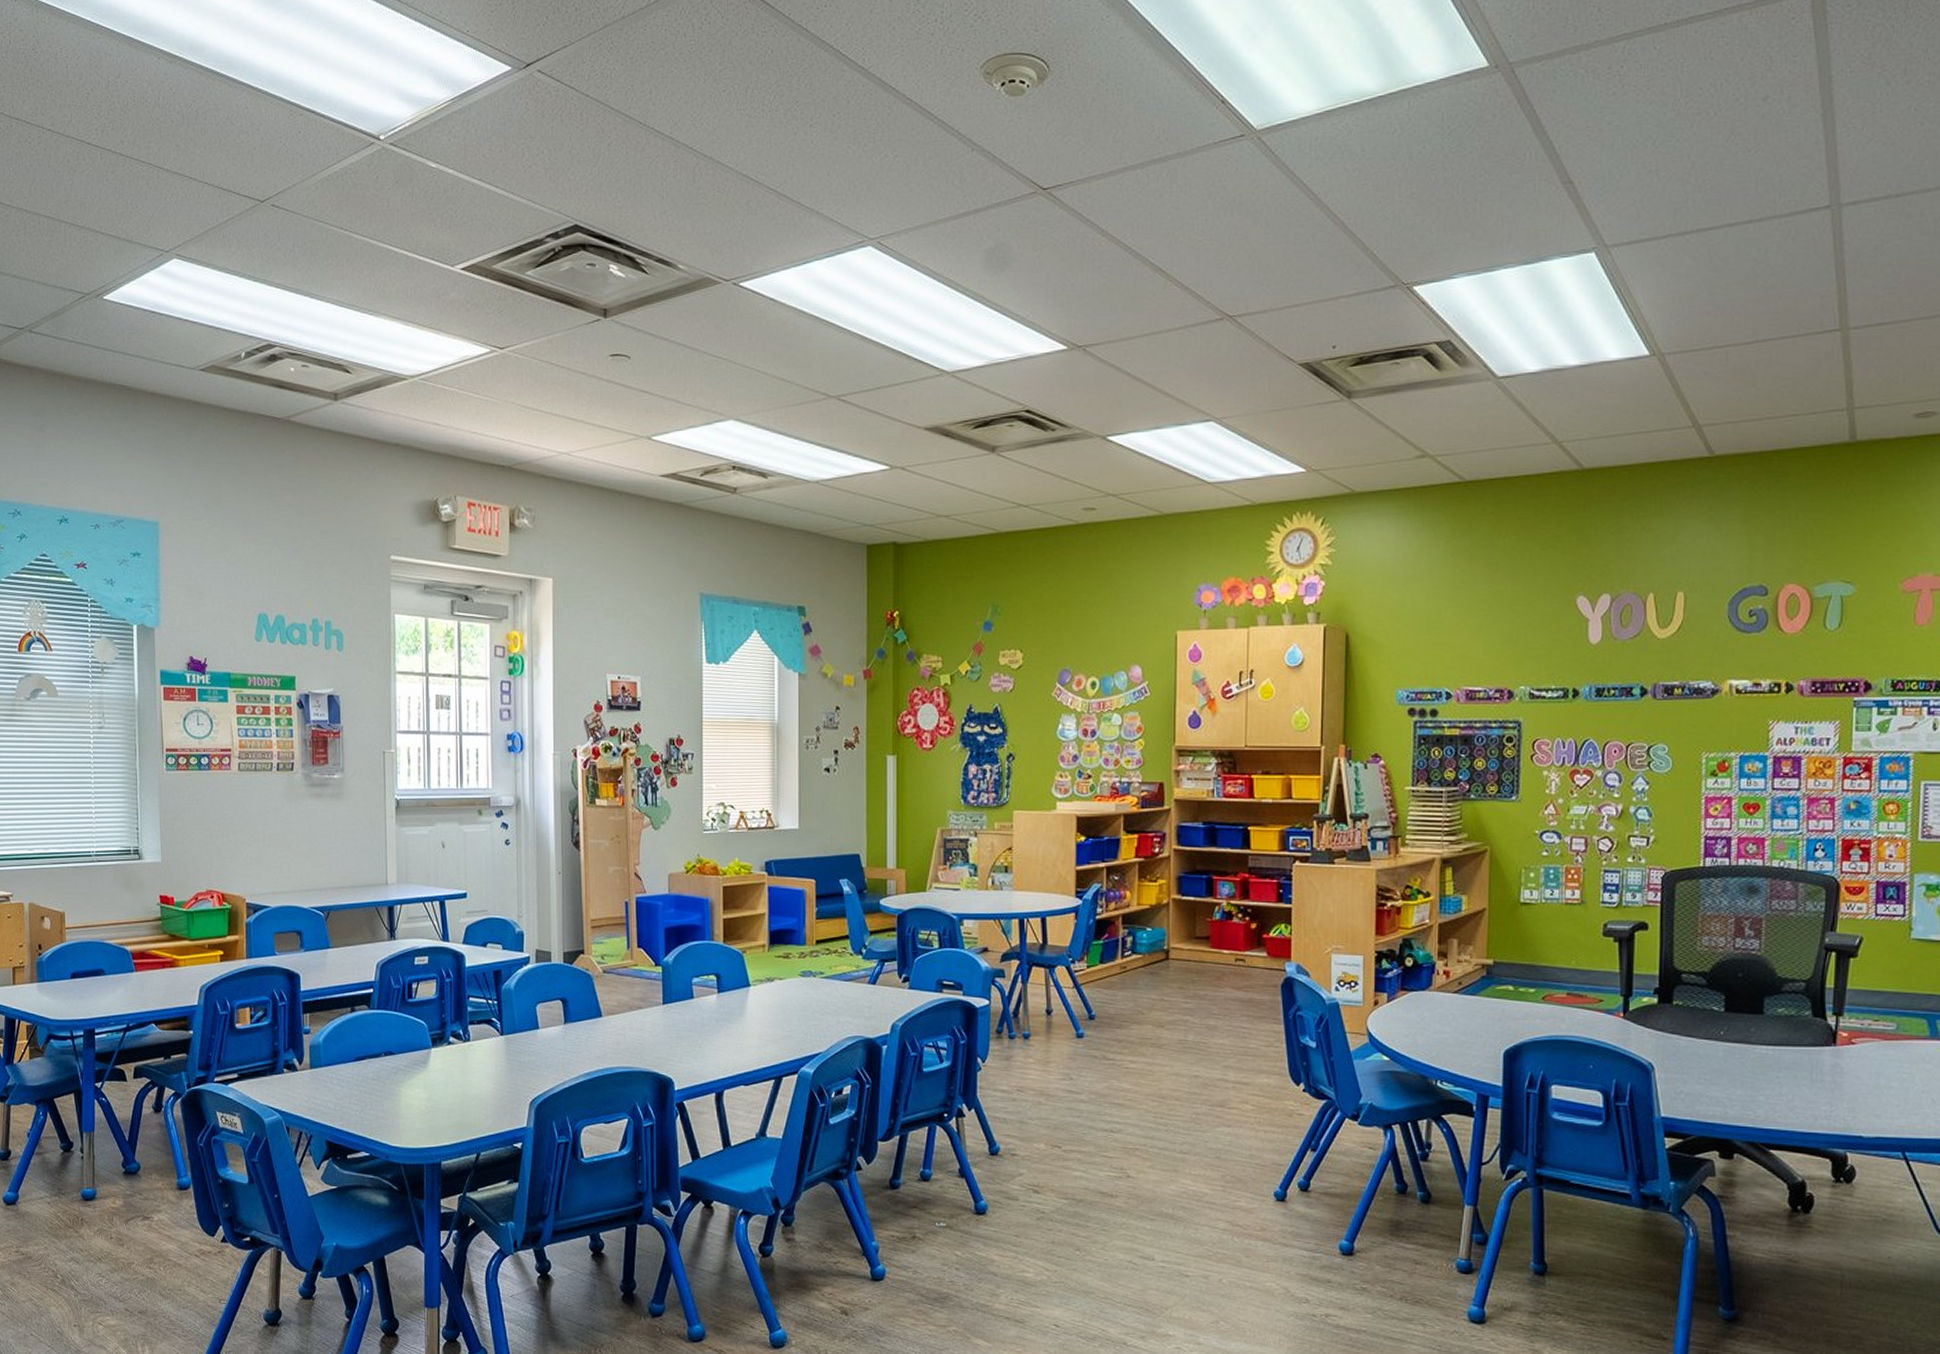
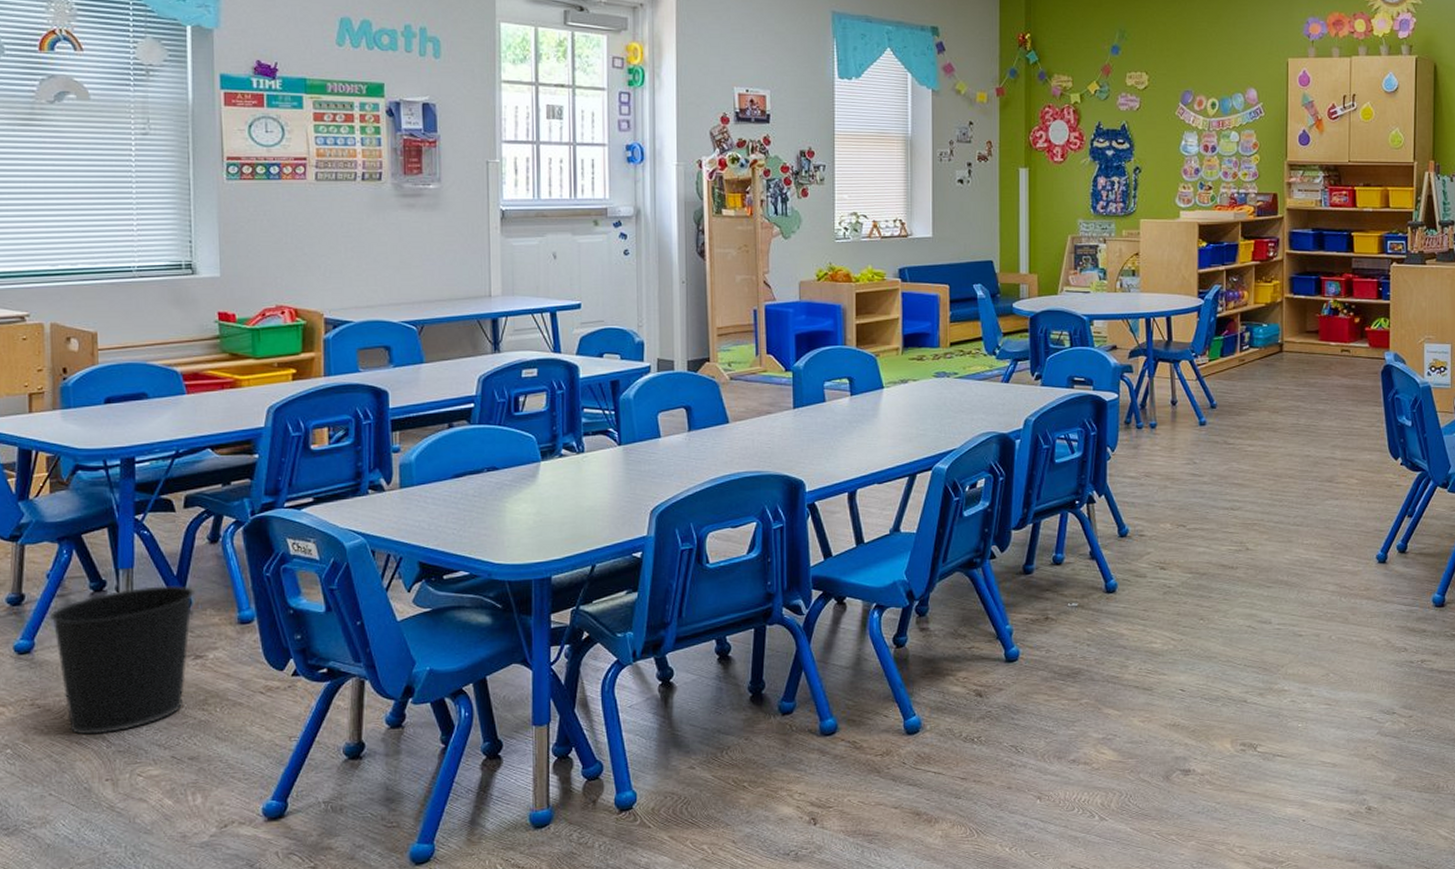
wastebasket: none [30,1149,143,1283] -> present [50,586,196,735]

